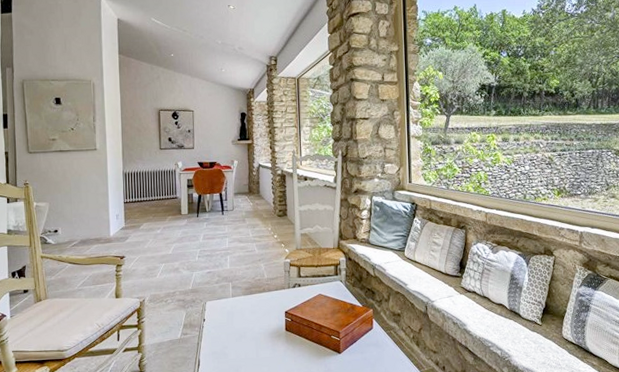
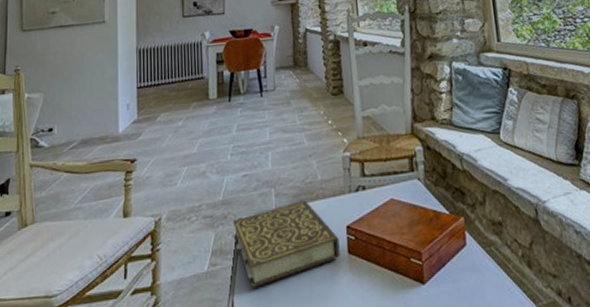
book: none [199,292,280,351] -> present [232,200,340,289]

